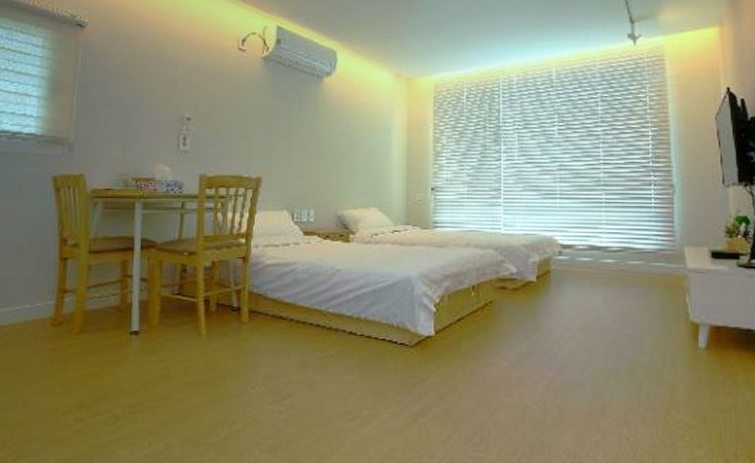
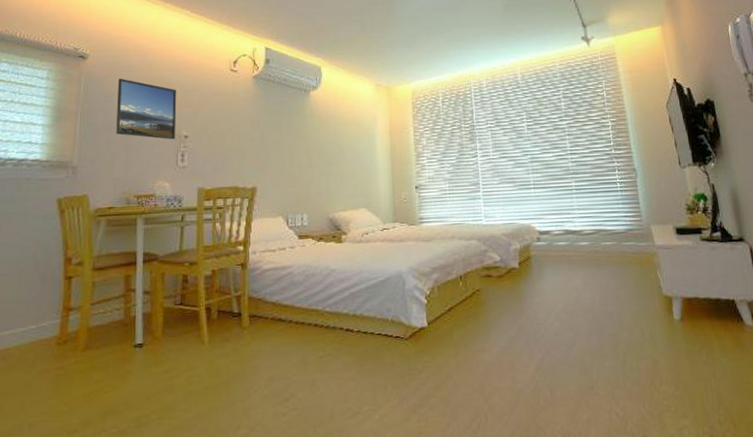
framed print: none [115,51,181,122] -> present [116,78,177,140]

